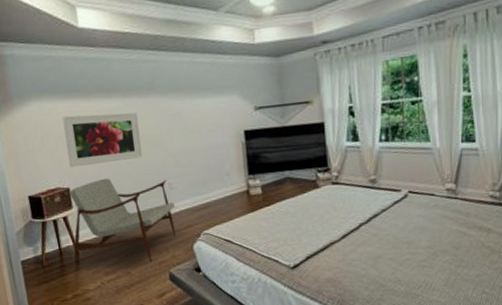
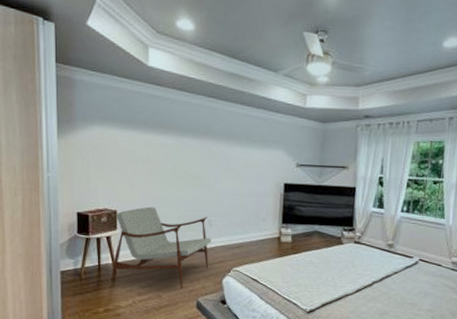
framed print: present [62,112,142,168] -> none [120,144,191,194]

